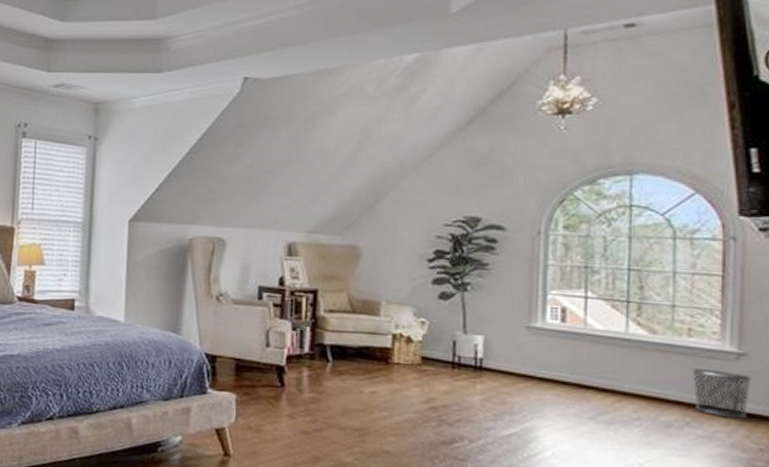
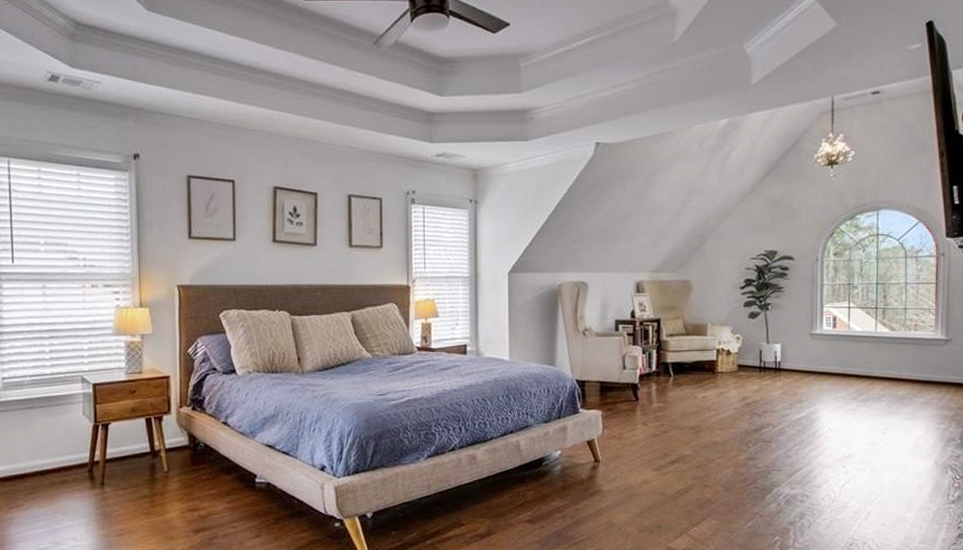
waste bin: present [691,369,752,419] -> none [917,354,954,387]

